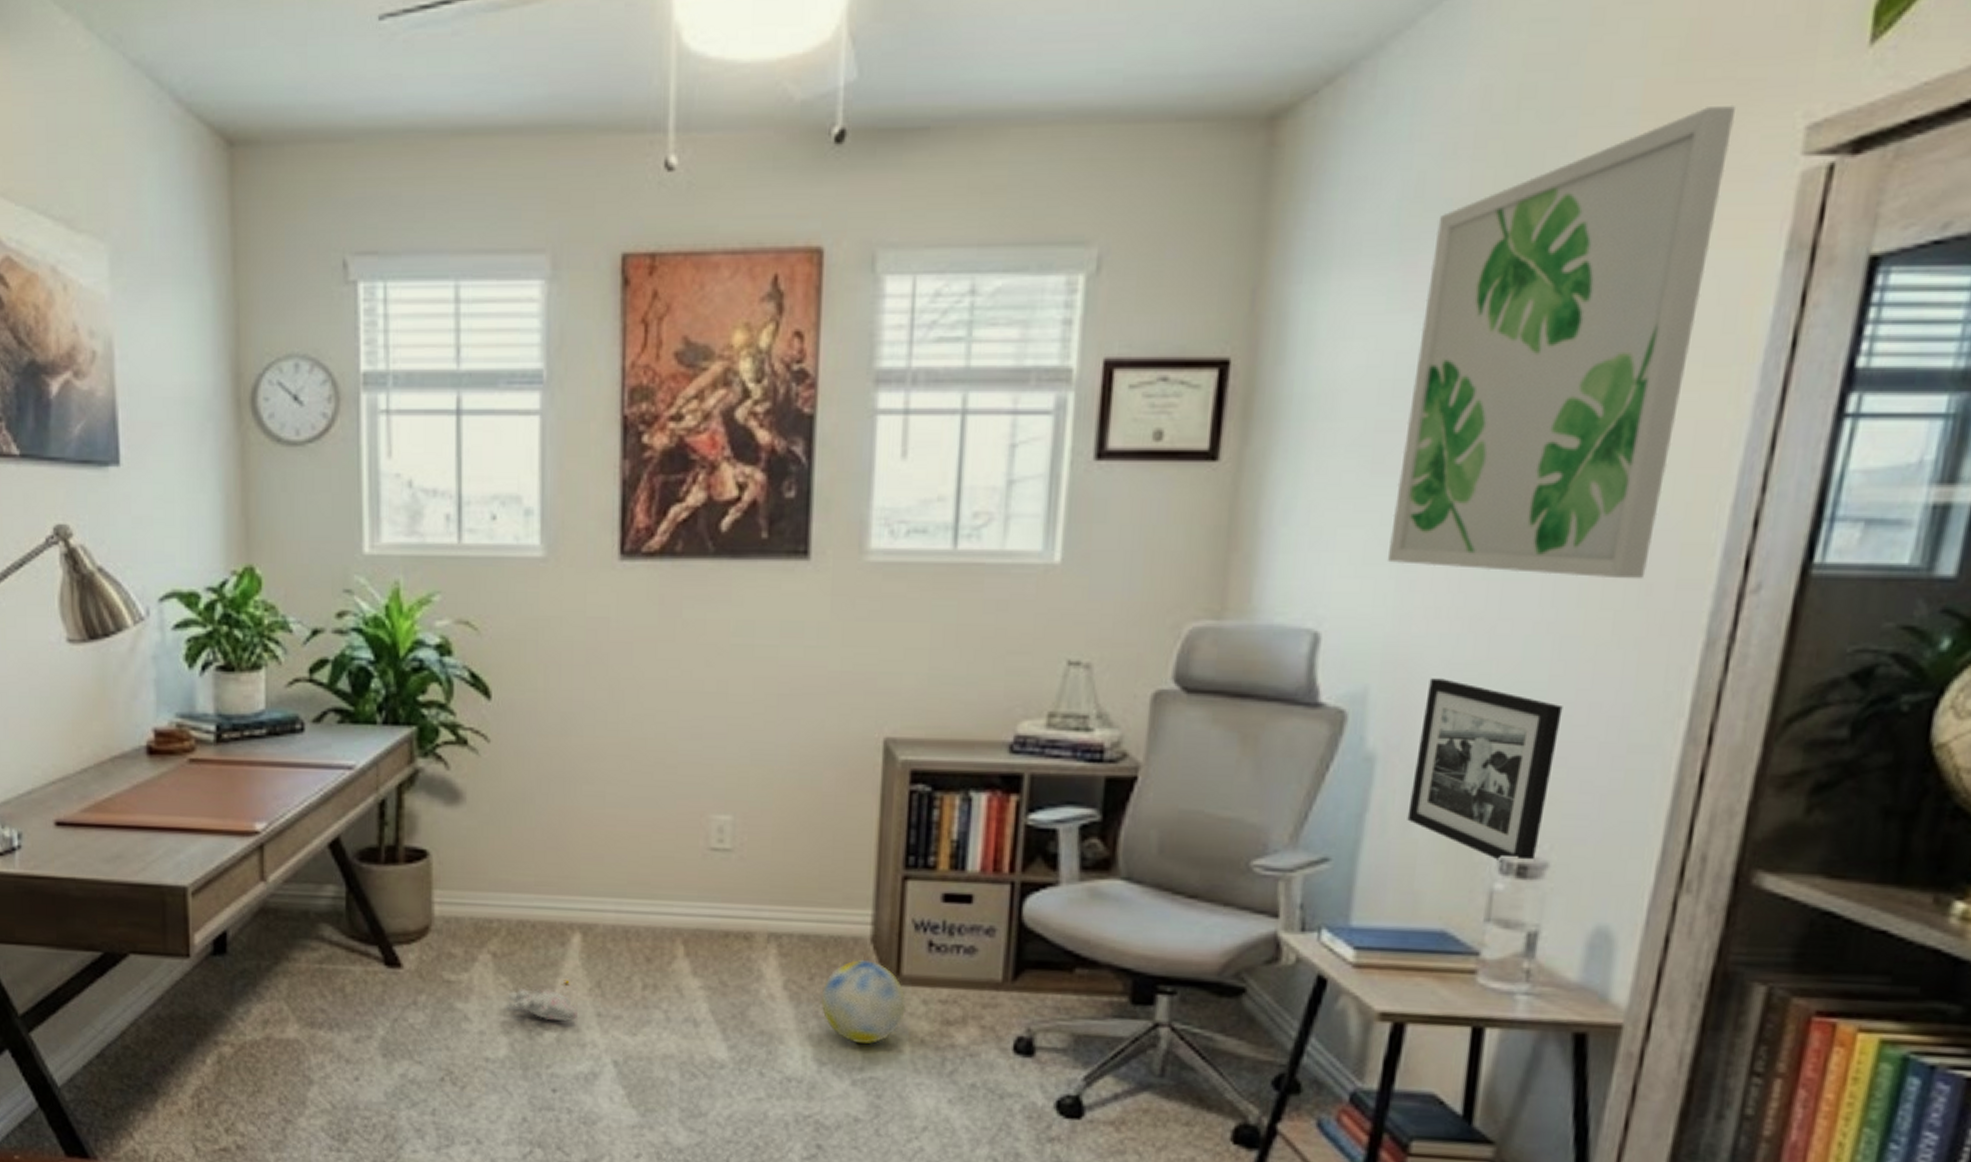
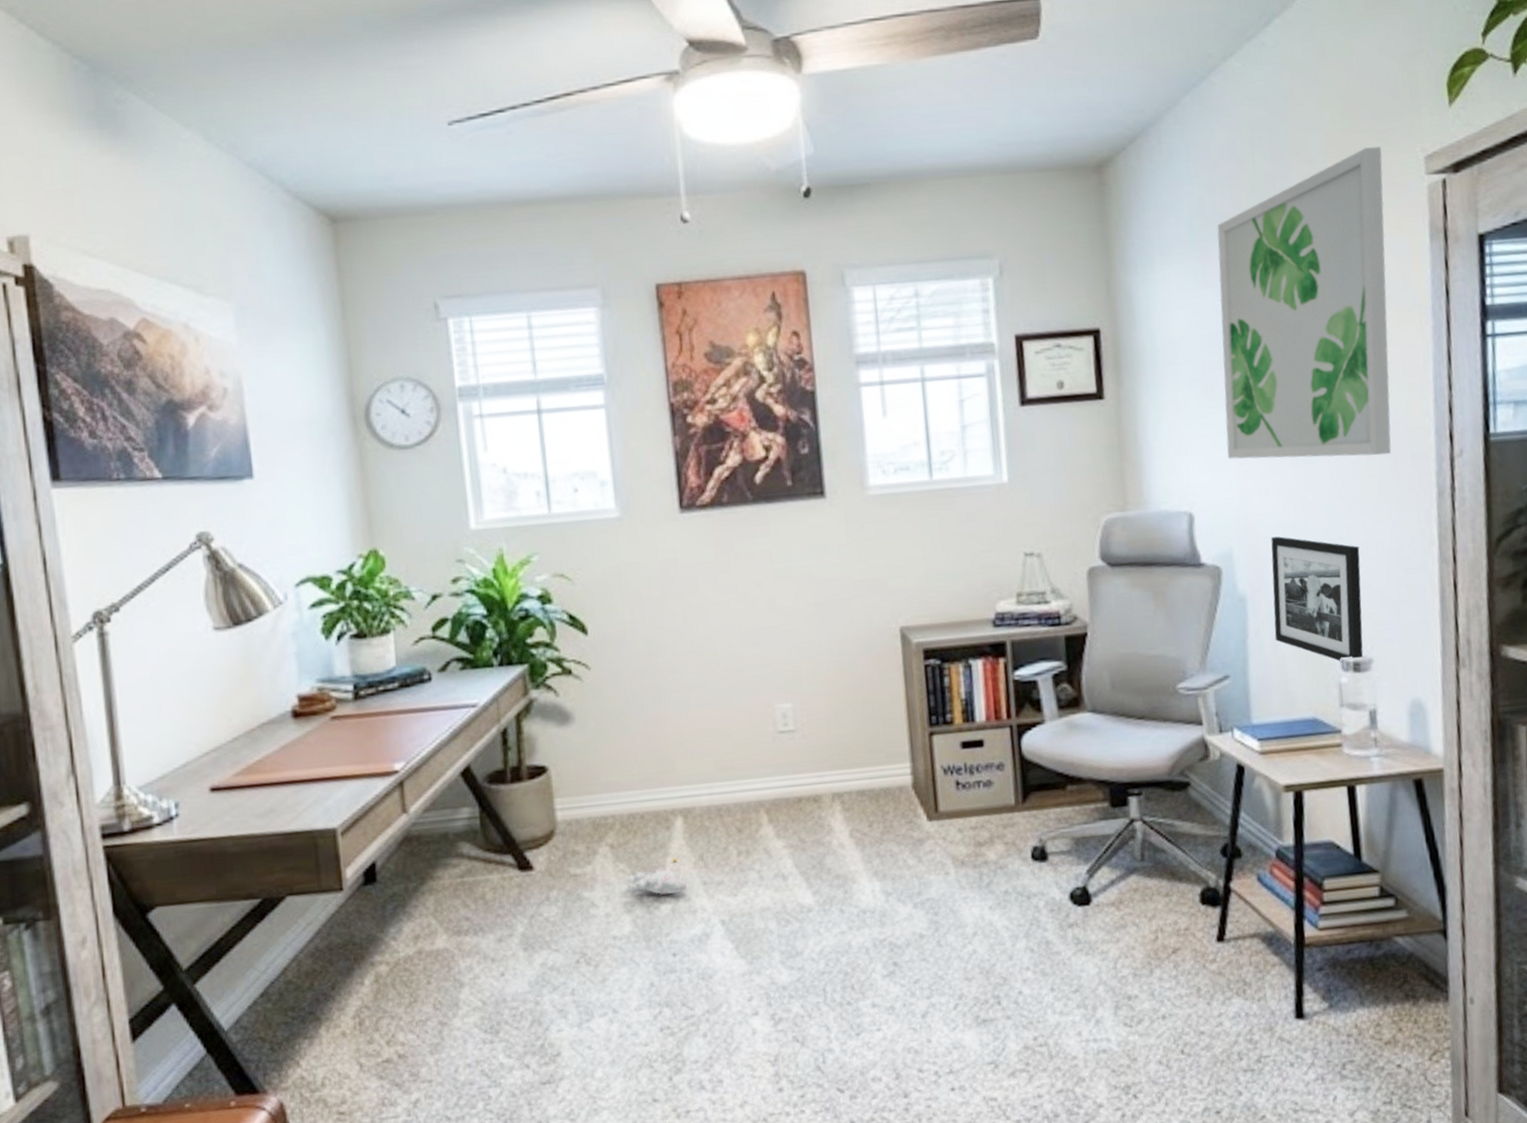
ball: present [821,960,906,1044] -> none [880,804,946,873]

